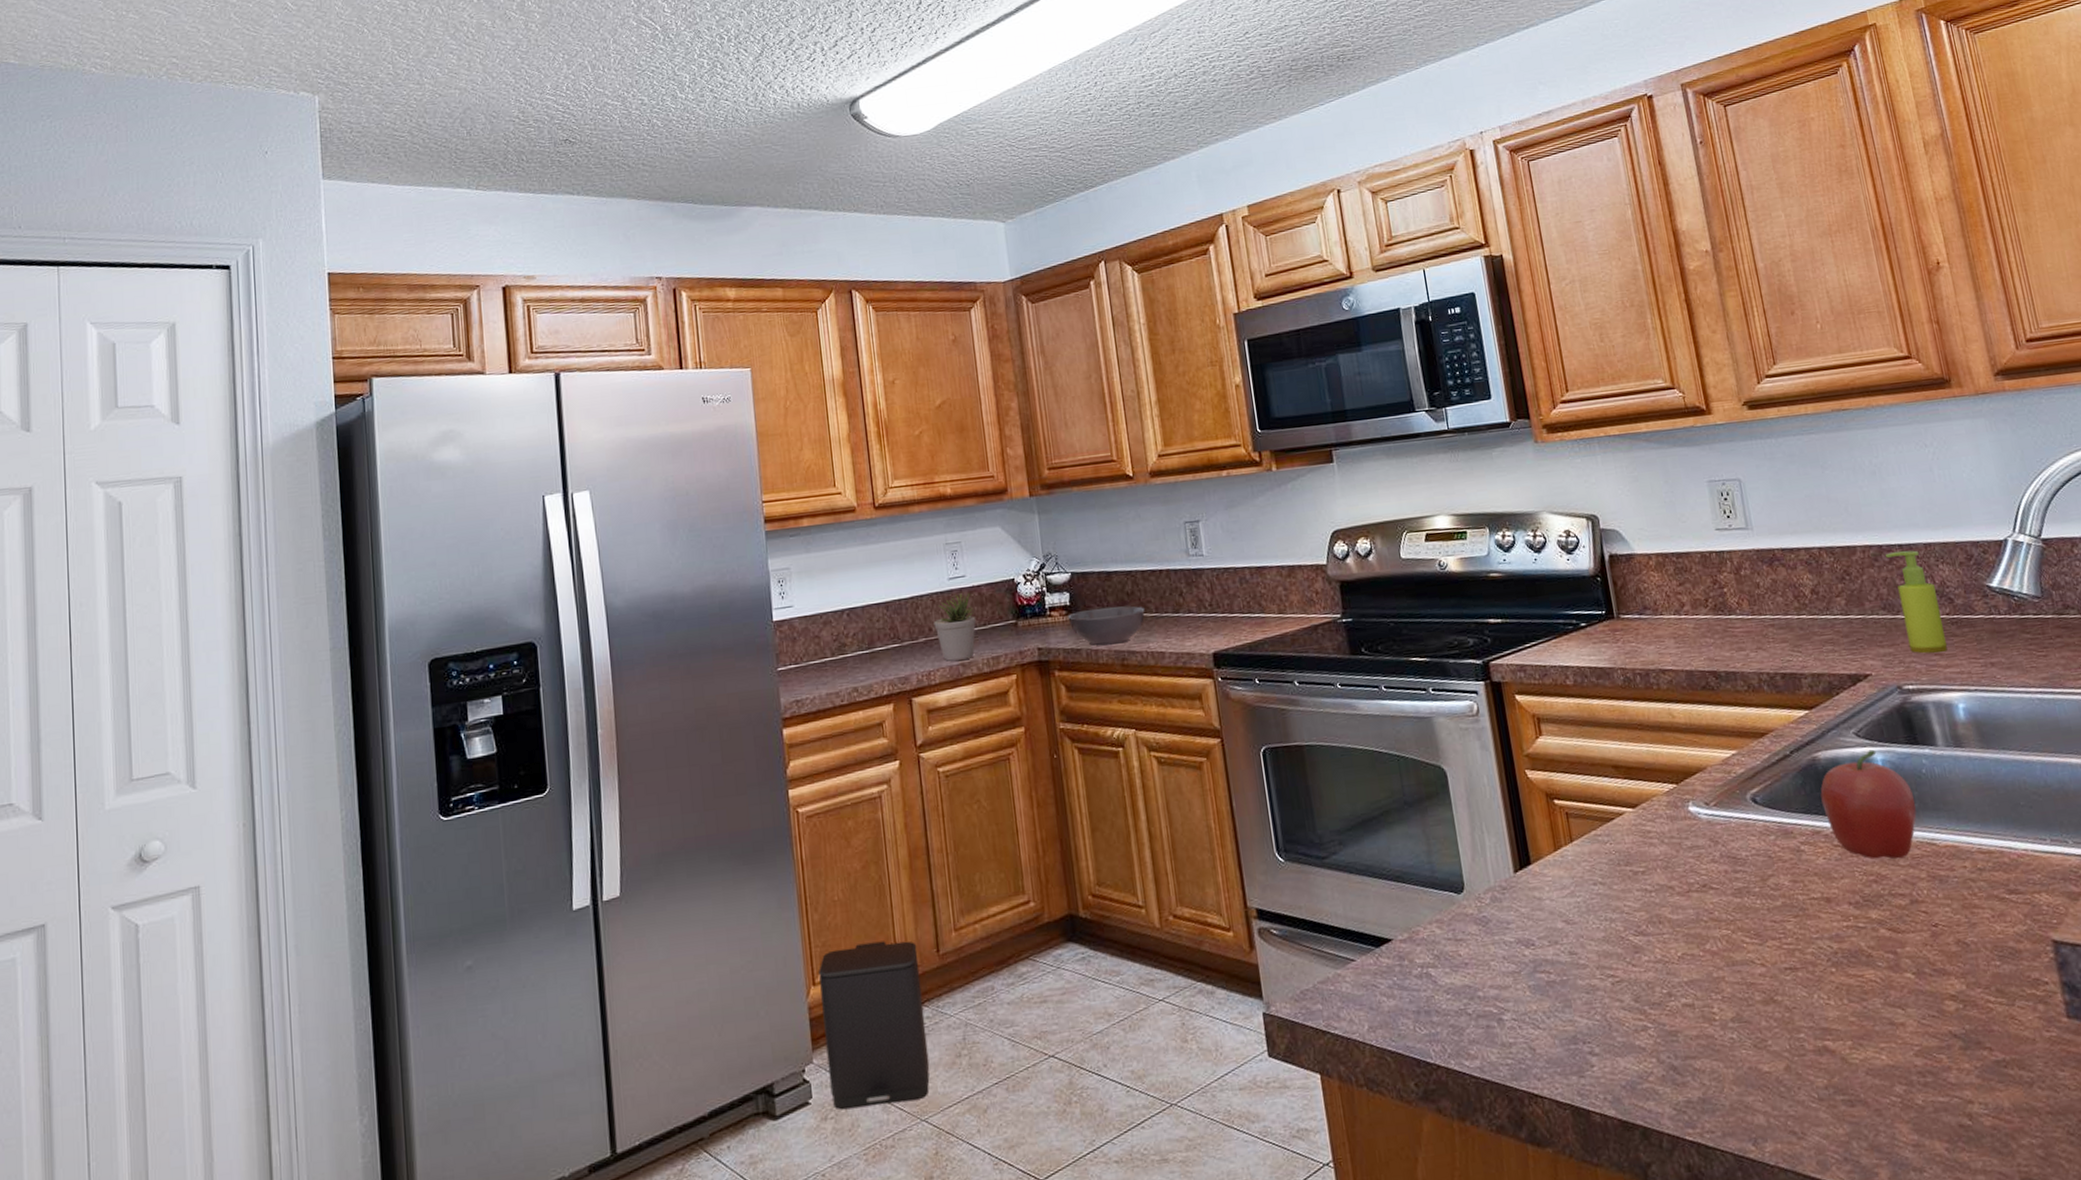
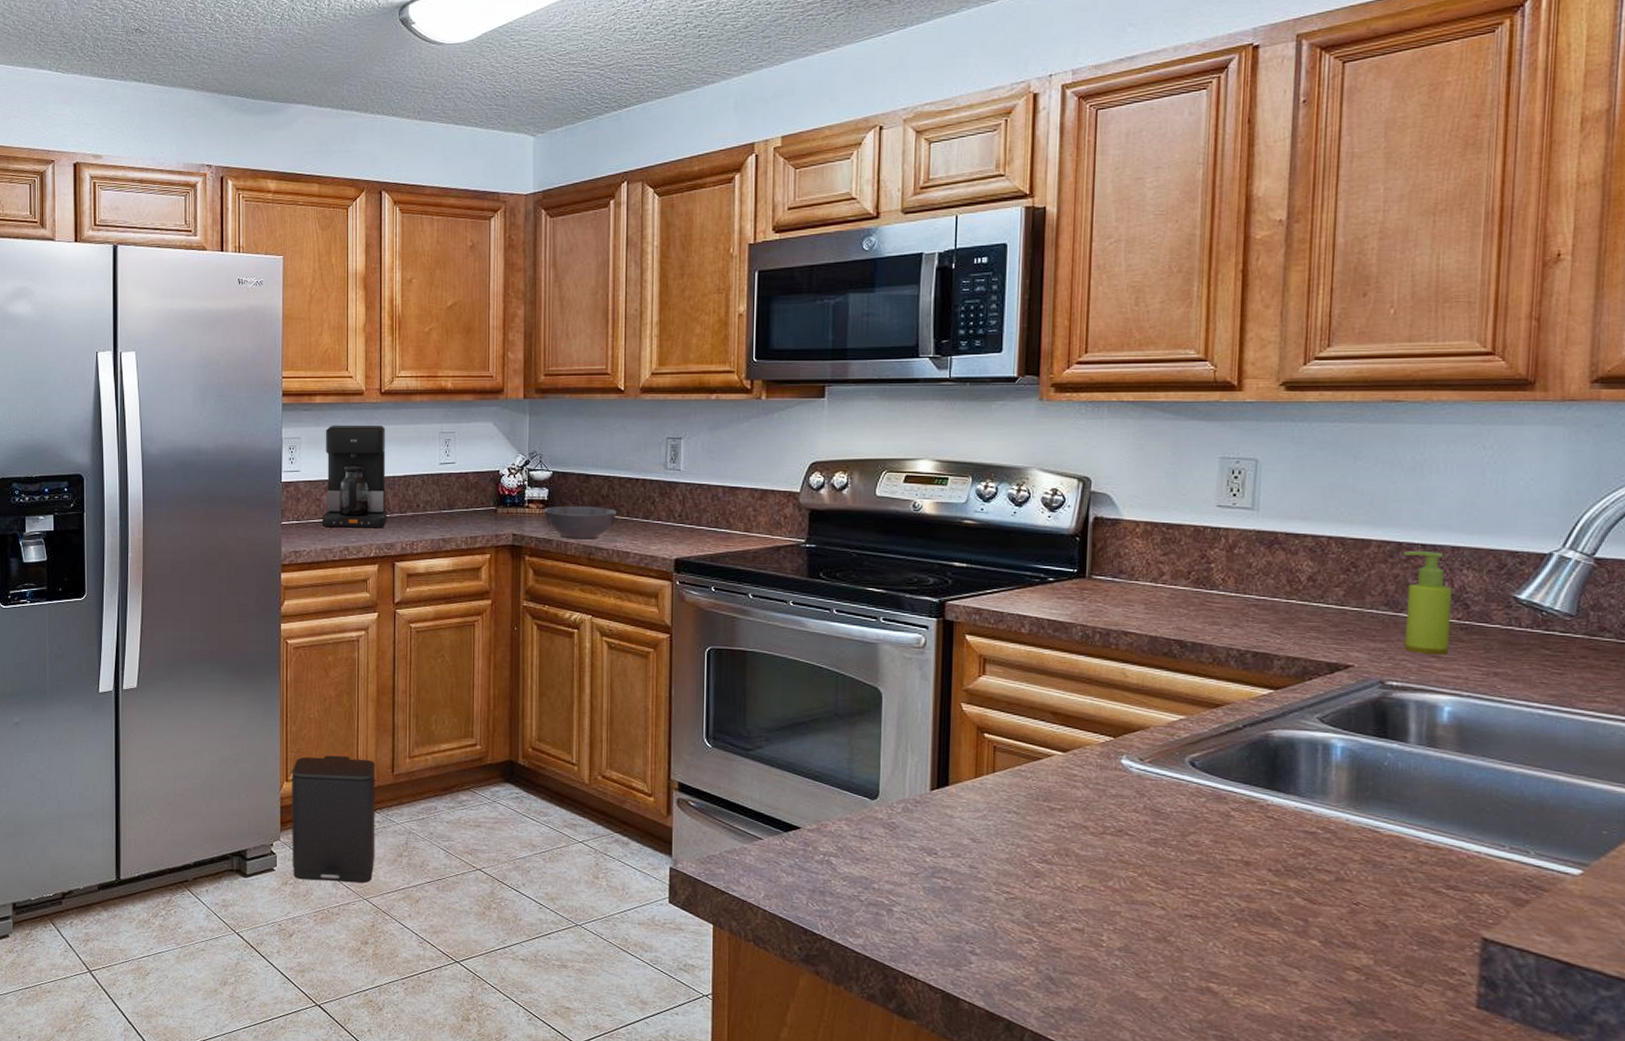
coffee maker: none [818,544,898,668] -> present [323,425,387,528]
potted plant: present [933,593,976,662] -> none [422,477,460,536]
fruit: present [1820,749,1917,860] -> none [1265,736,1369,839]

